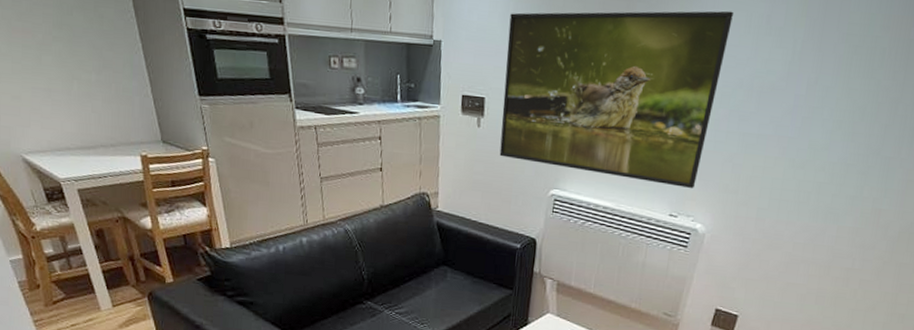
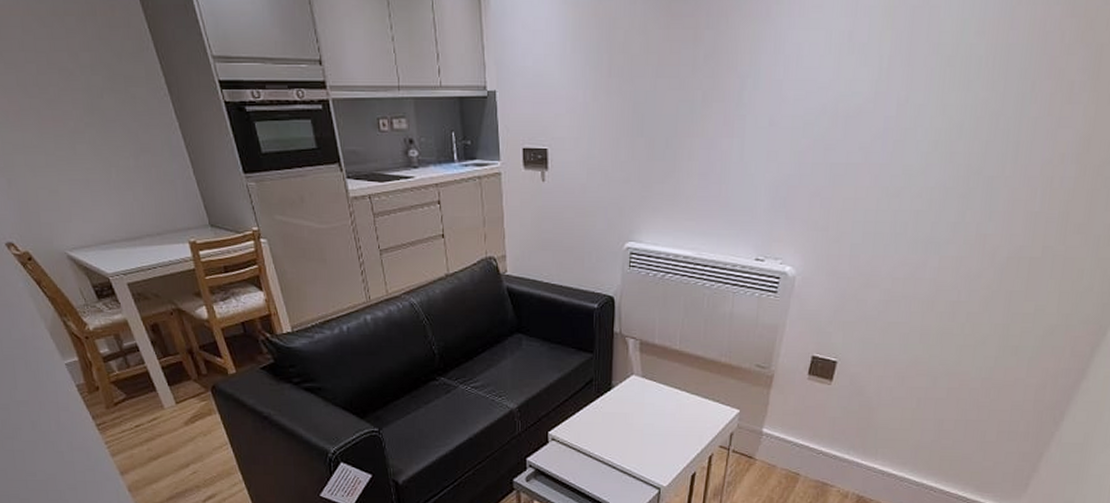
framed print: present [499,10,733,189] -> none [567,30,811,230]

